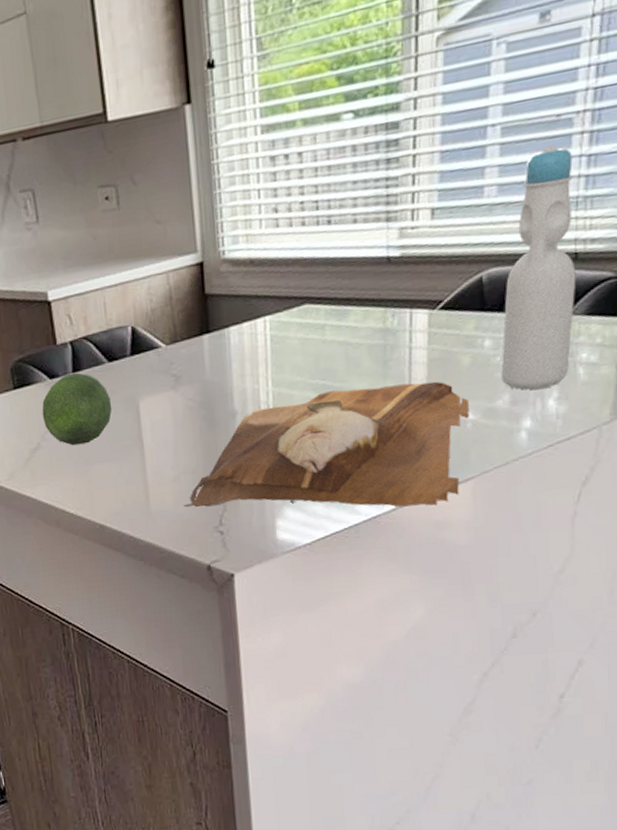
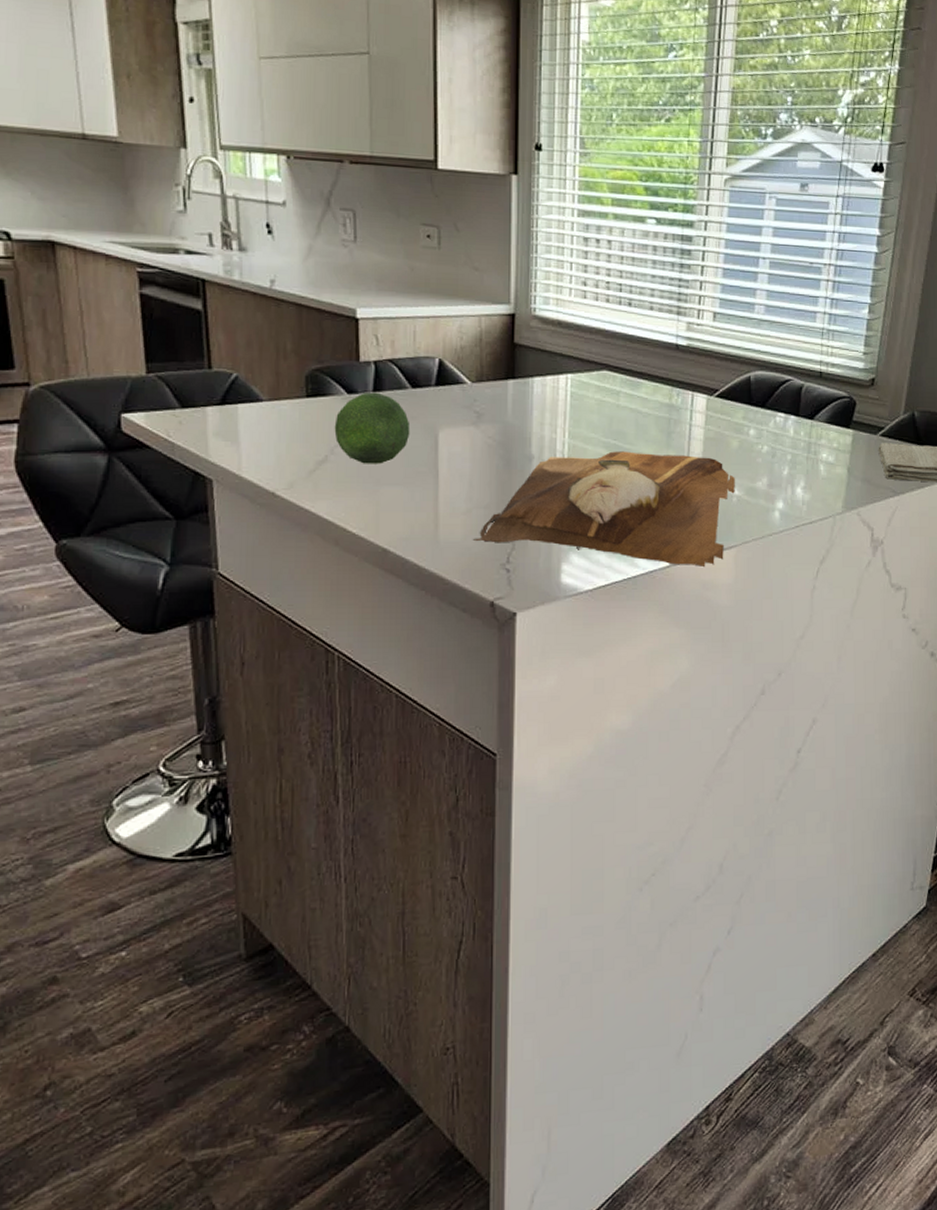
bottle: present [501,145,576,390] -> none [761,284,820,478]

